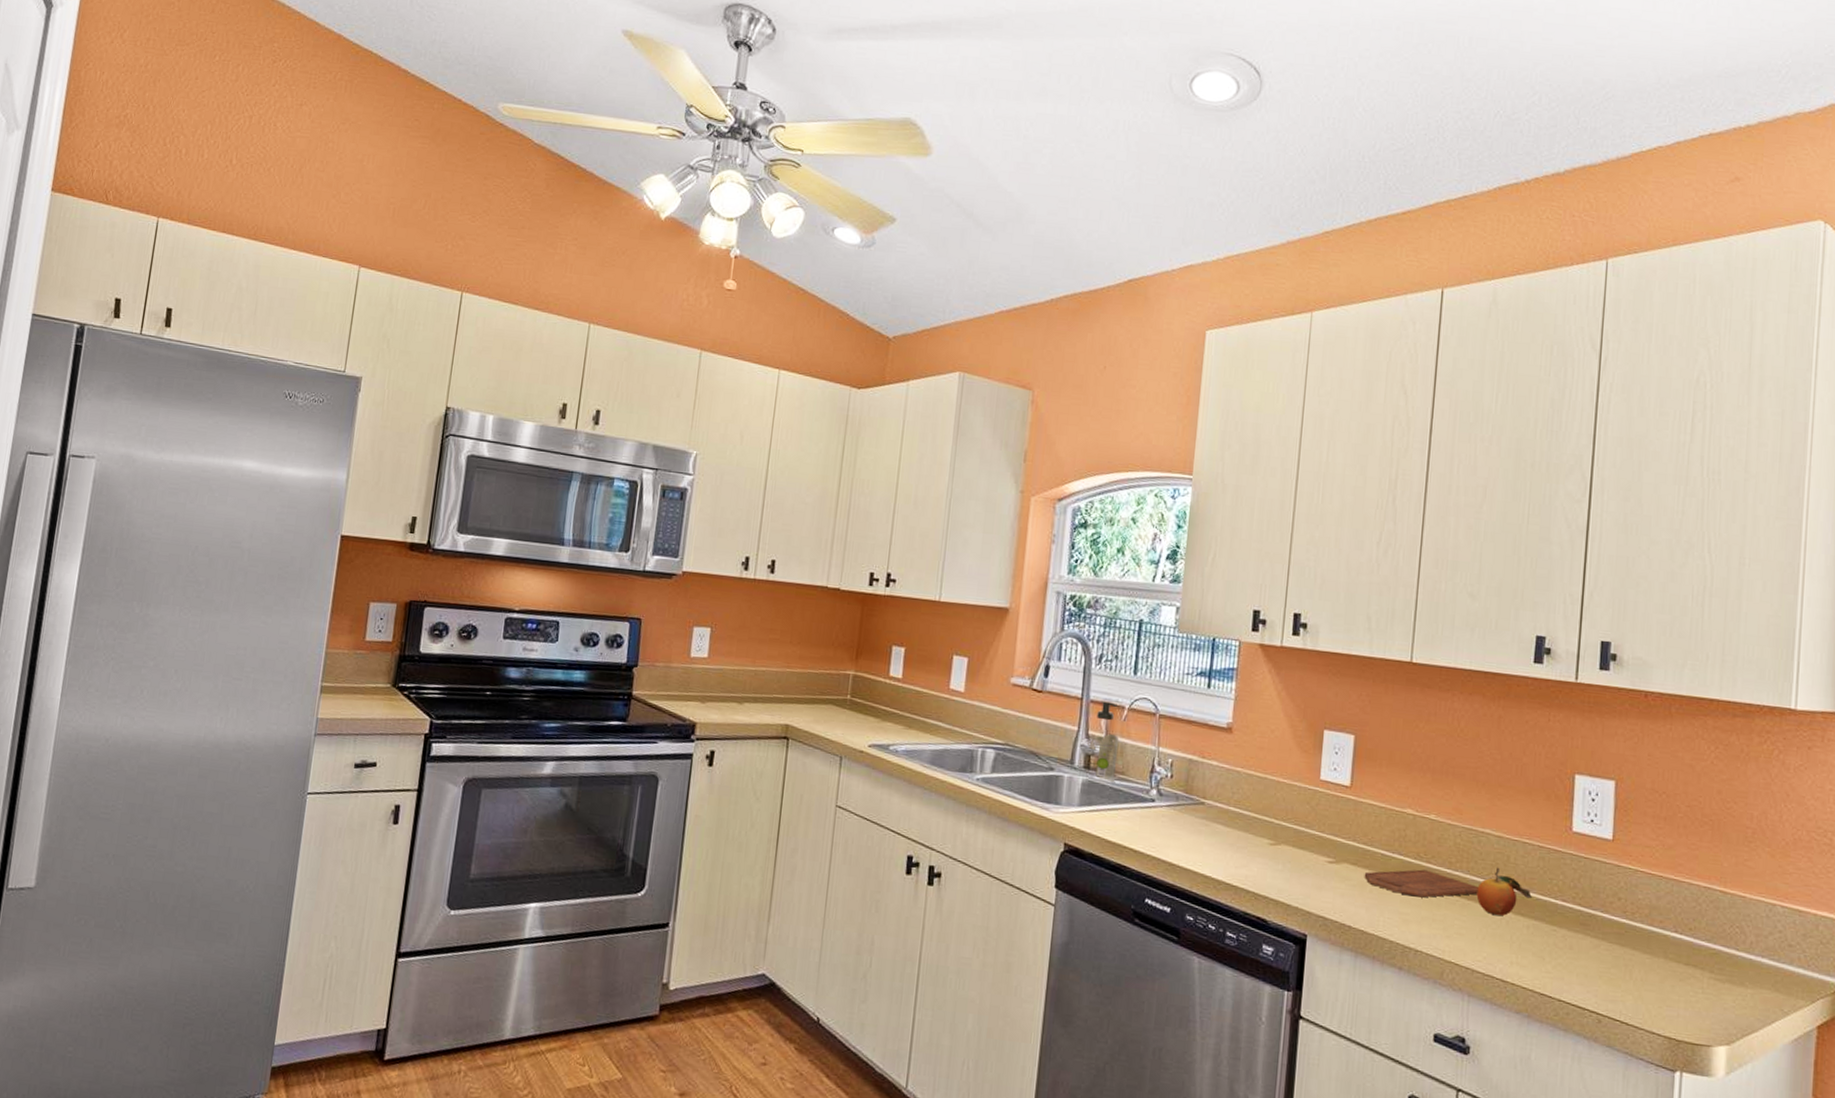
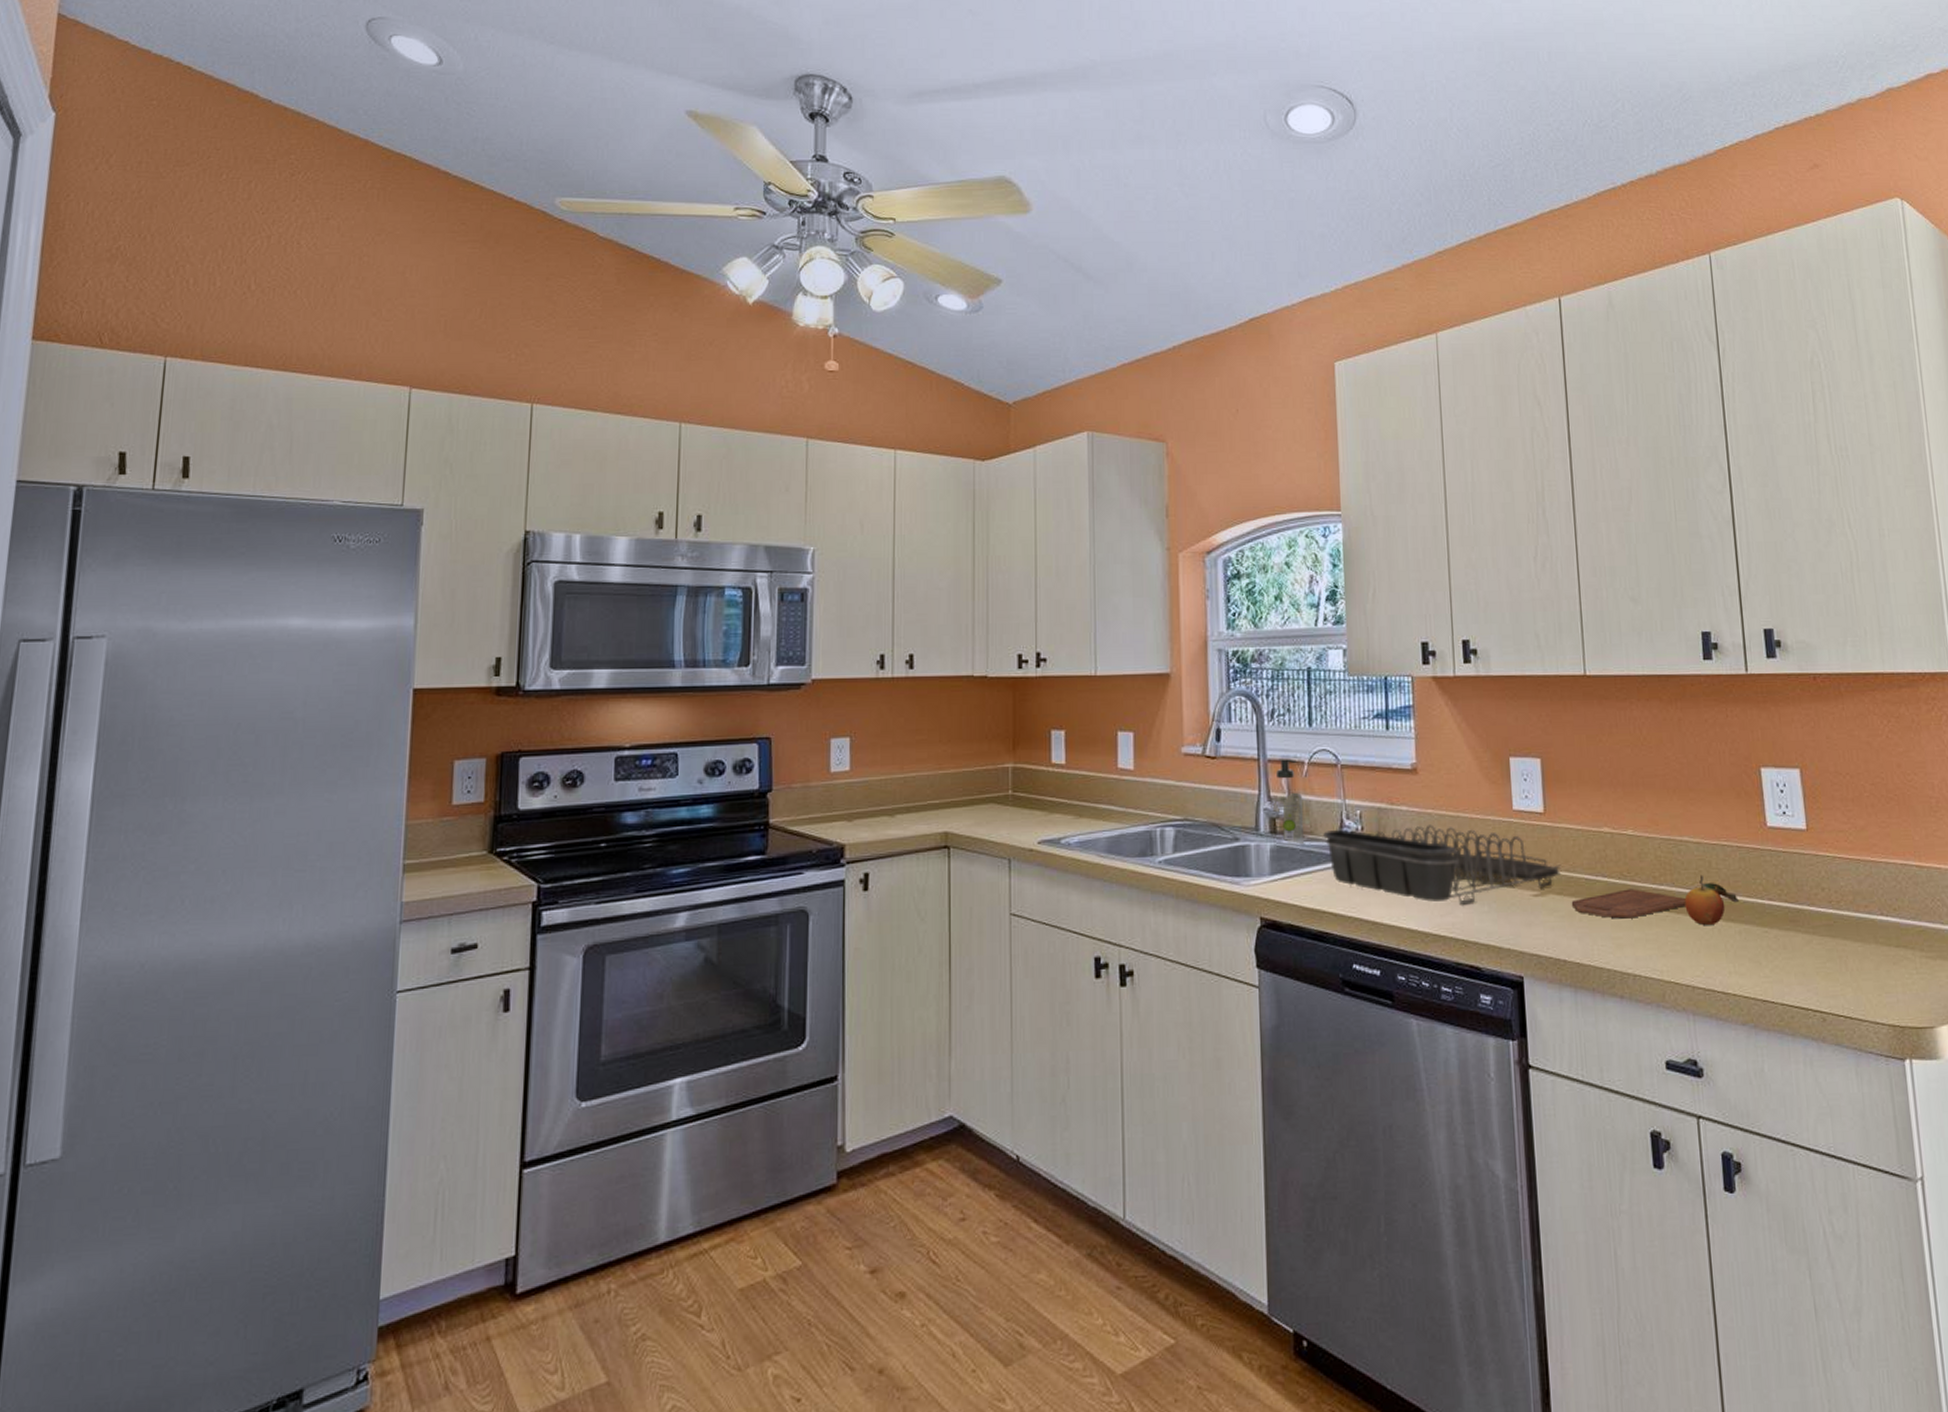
dish rack: none [1133,773,1360,861] -> present [1323,824,1562,905]

